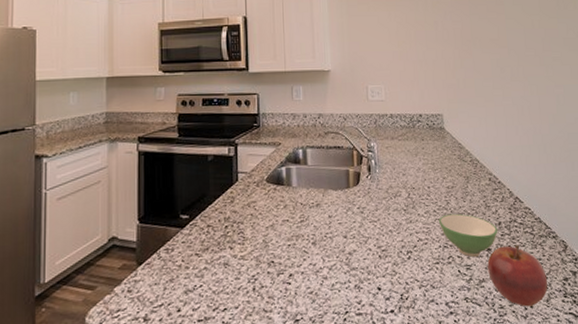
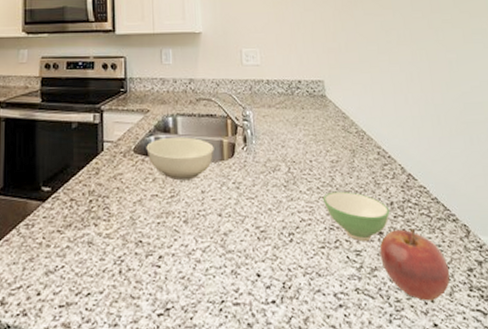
bowl: none [278,167,341,207] -> present [146,136,214,181]

